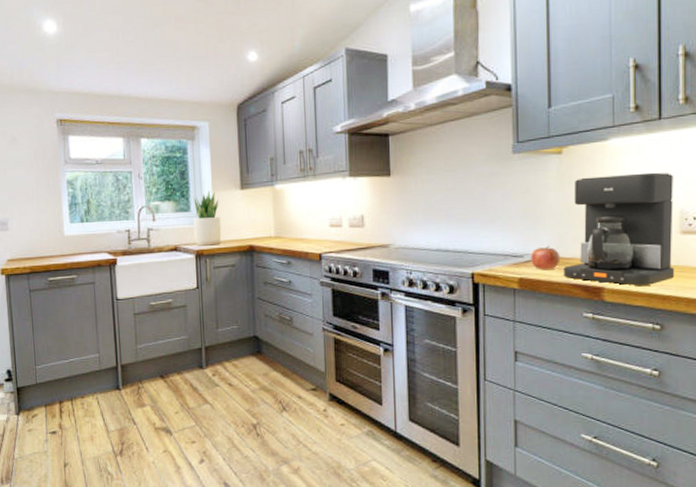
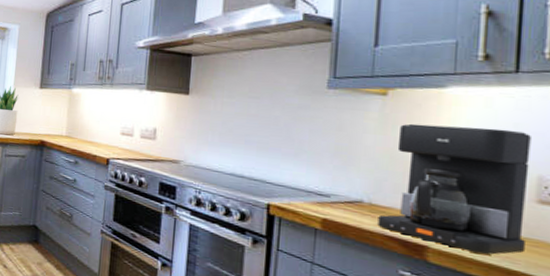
fruit: present [531,245,561,270] -> none [339,189,376,217]

